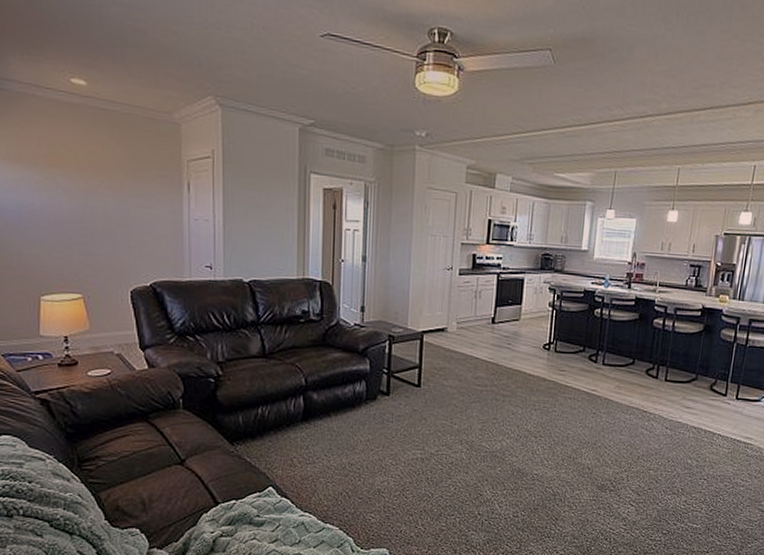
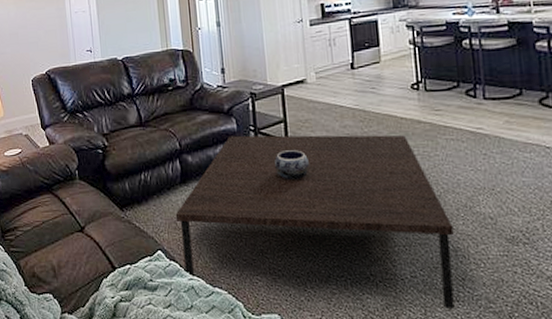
coffee table: none [292,376,557,544] -> present [175,134,455,310]
decorative bowl: none [404,396,437,424] -> present [275,150,309,179]

